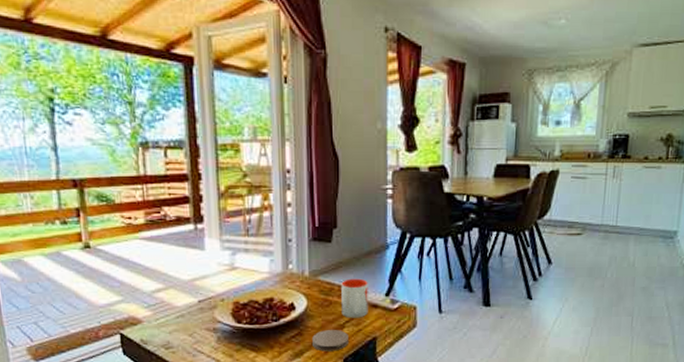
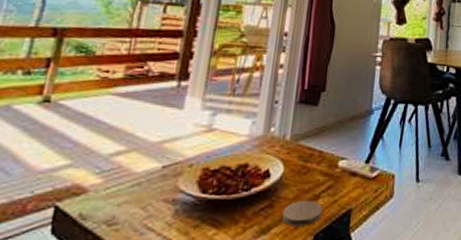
mug: present [341,278,368,318] -> none [318,144,350,188]

